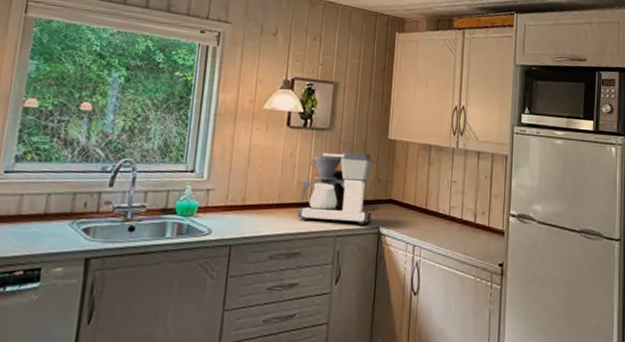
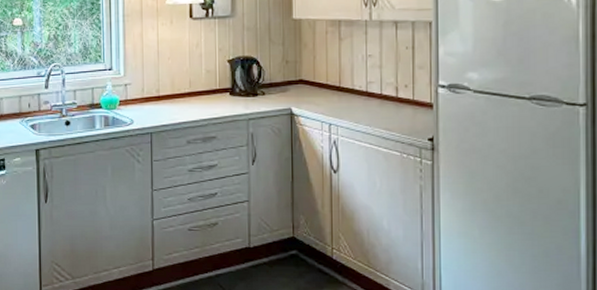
coffee maker: present [298,152,373,224] -> none [209,36,282,107]

